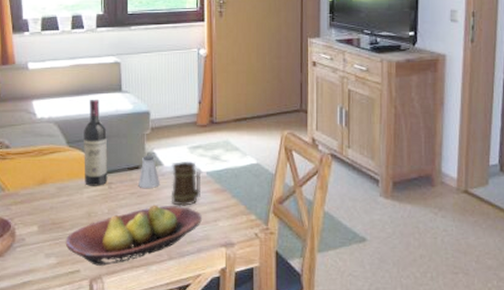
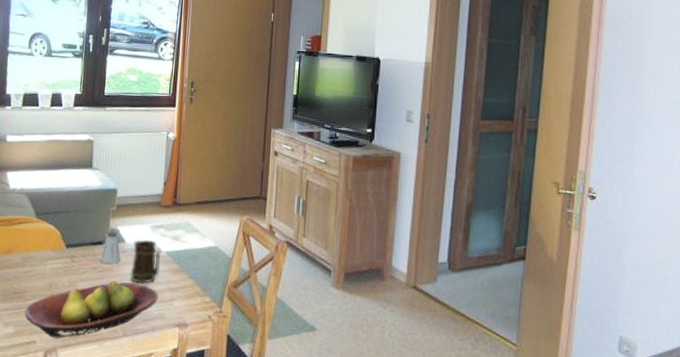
wine bottle: present [84,99,108,186] -> none [49,173,75,259]

